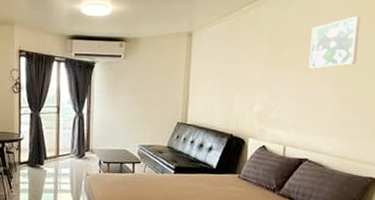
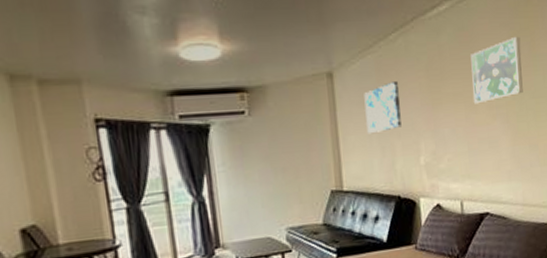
wall art: none [213,44,246,83] -> present [364,81,402,134]

